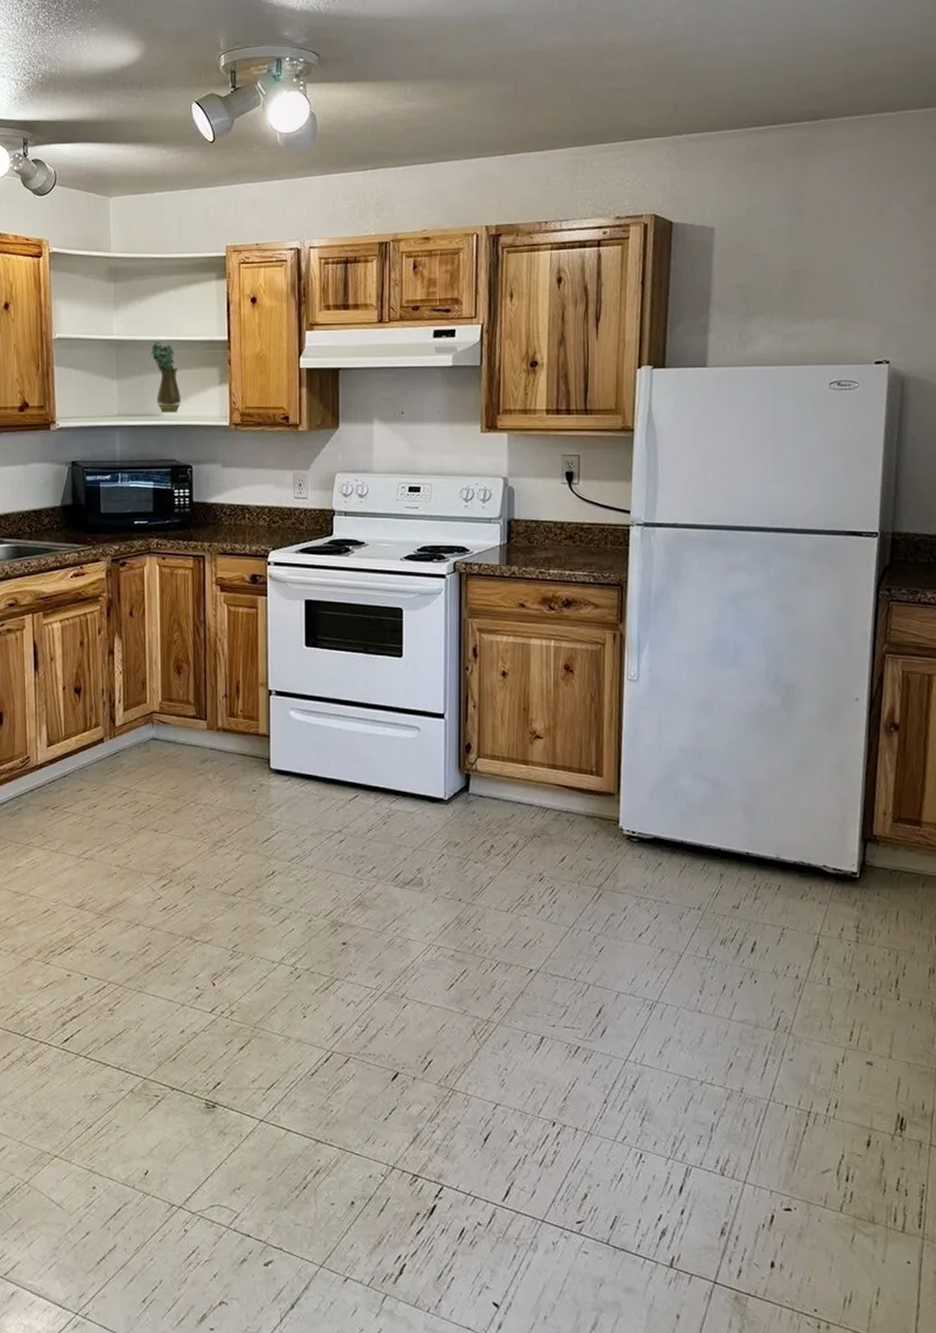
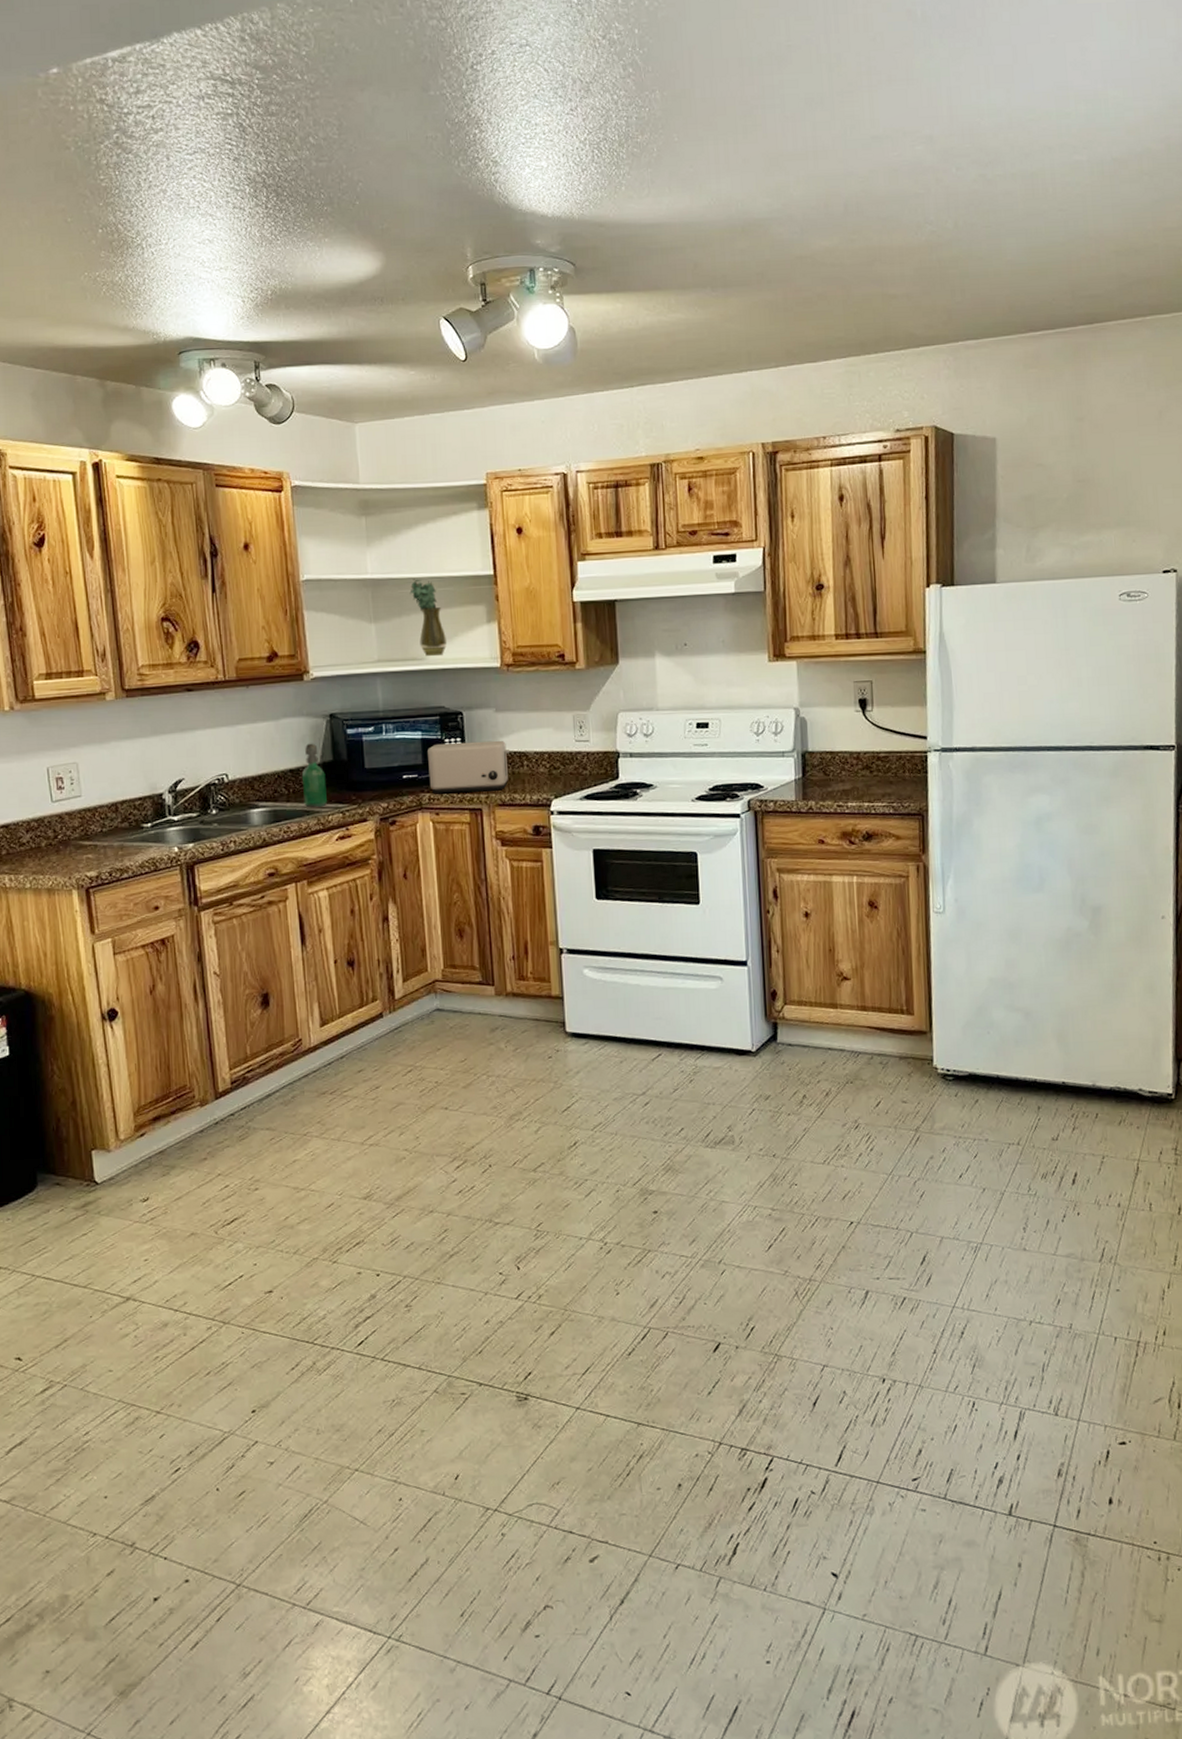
soap dispenser: none [43,487,66,546] -> present [301,743,328,808]
toaster: none [158,493,234,540] -> present [428,740,510,794]

